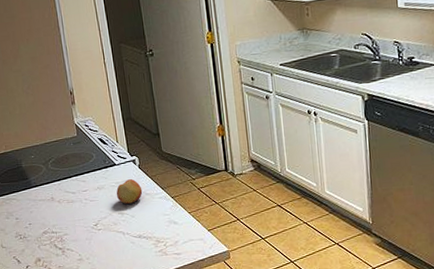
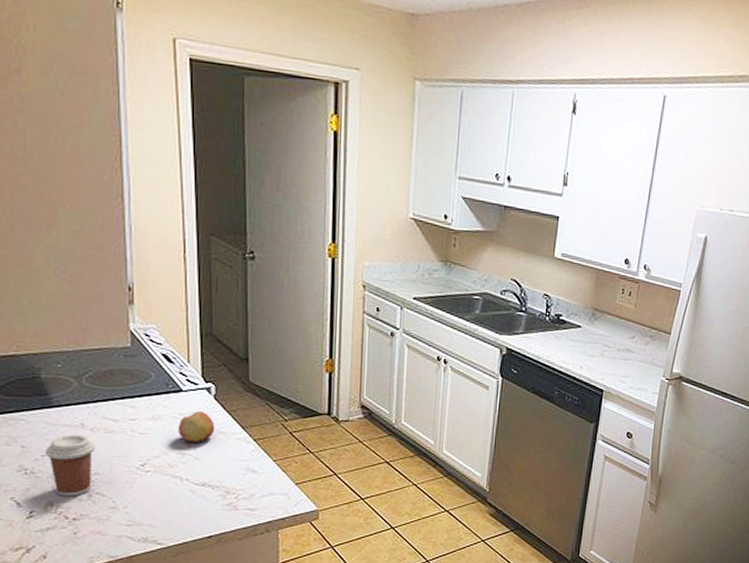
coffee cup: none [30,206,64,254] -> present [44,434,96,497]

